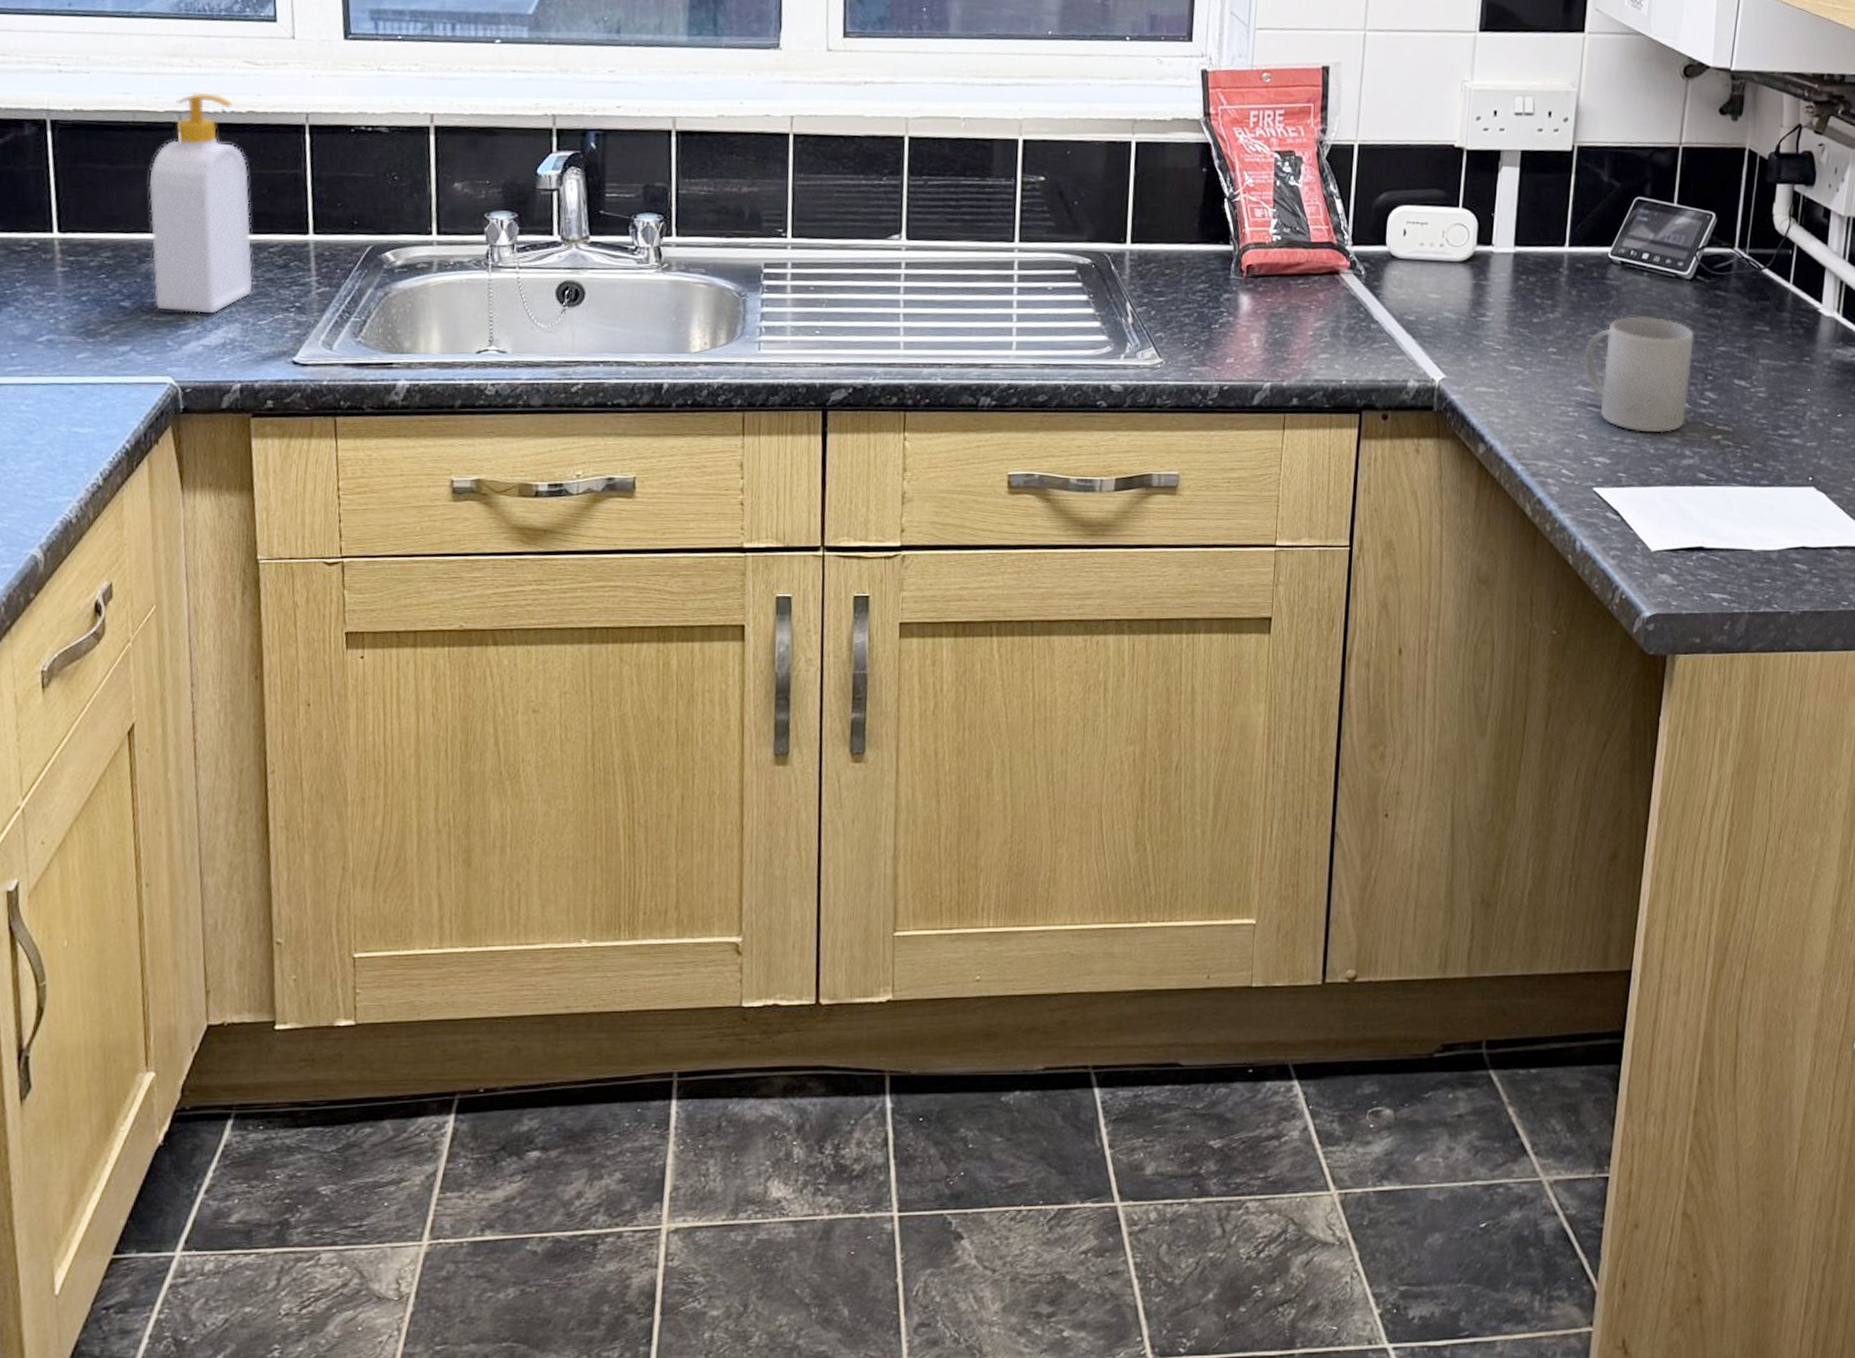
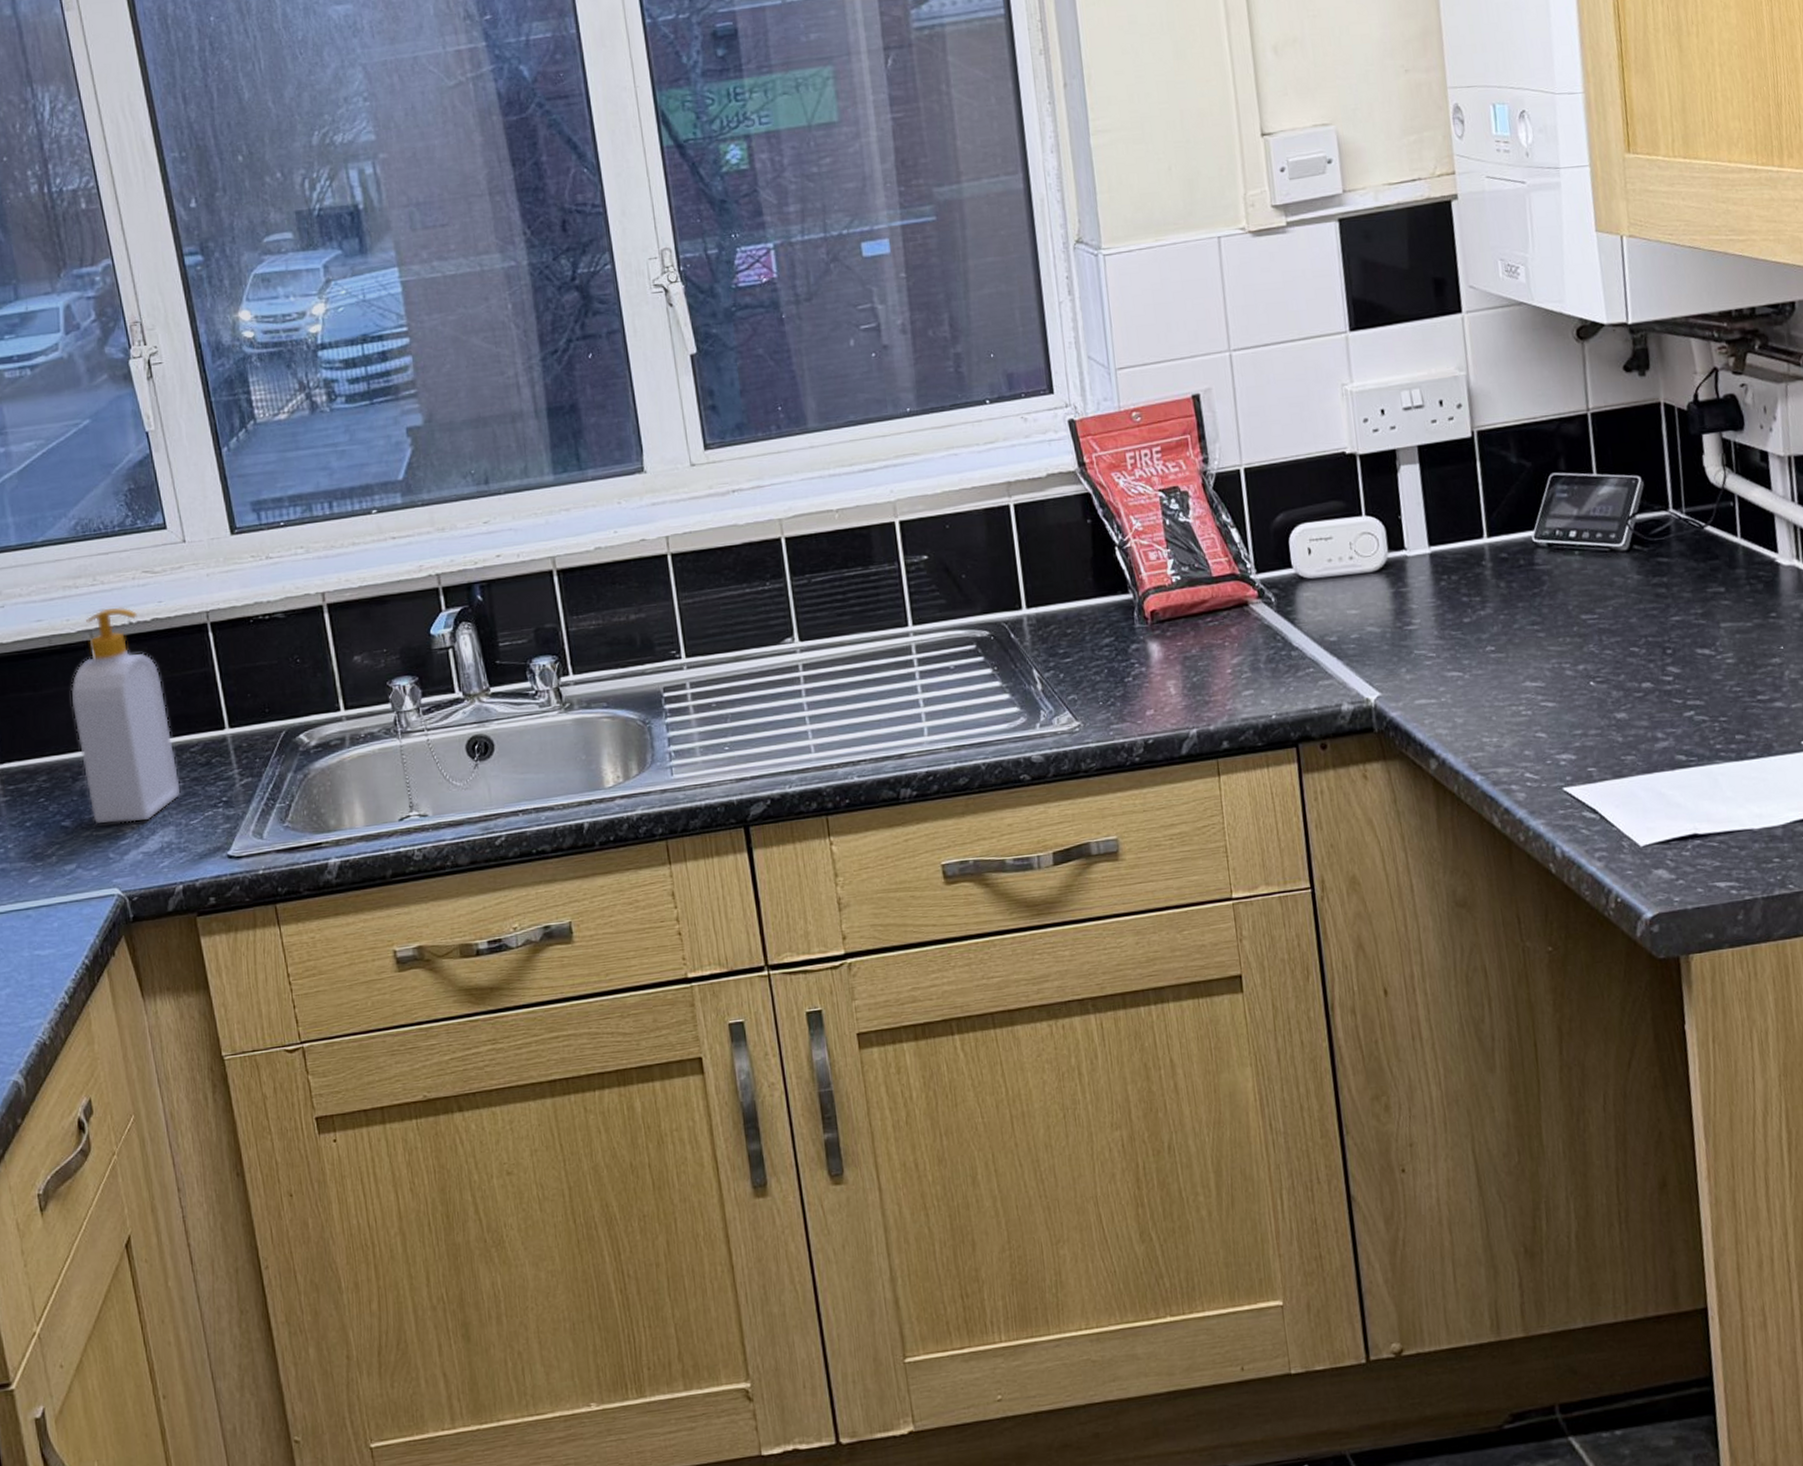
mug: present [1584,316,1695,433] -> none [1525,596,1651,721]

